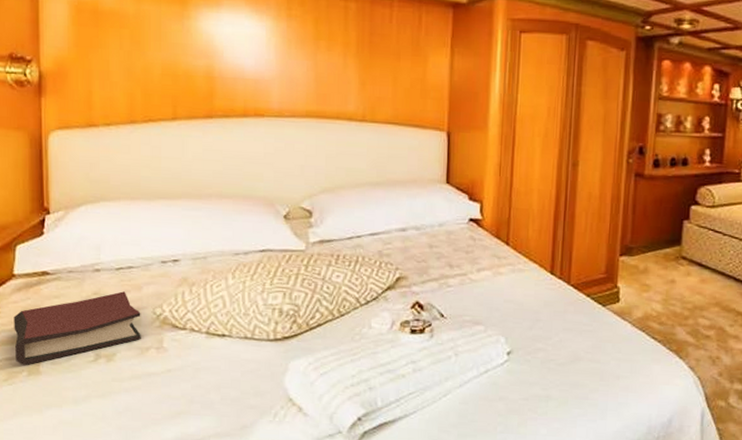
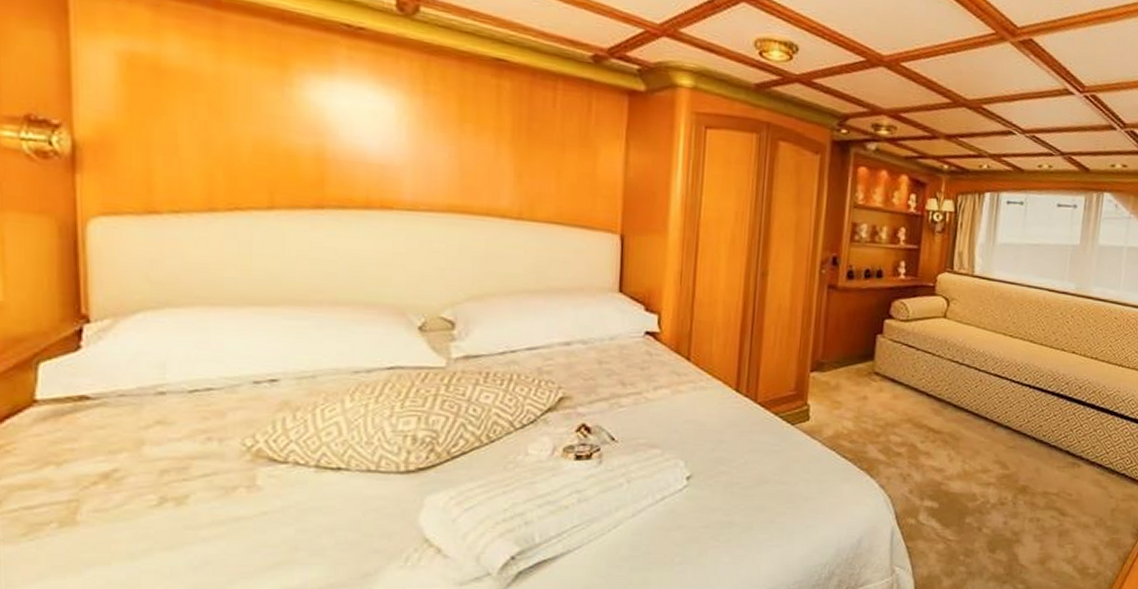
hardback book: present [14,291,141,365] -> none [36,419,225,514]

